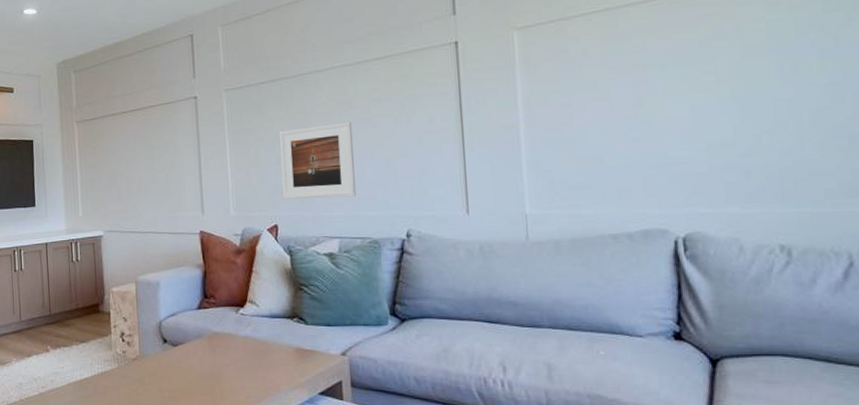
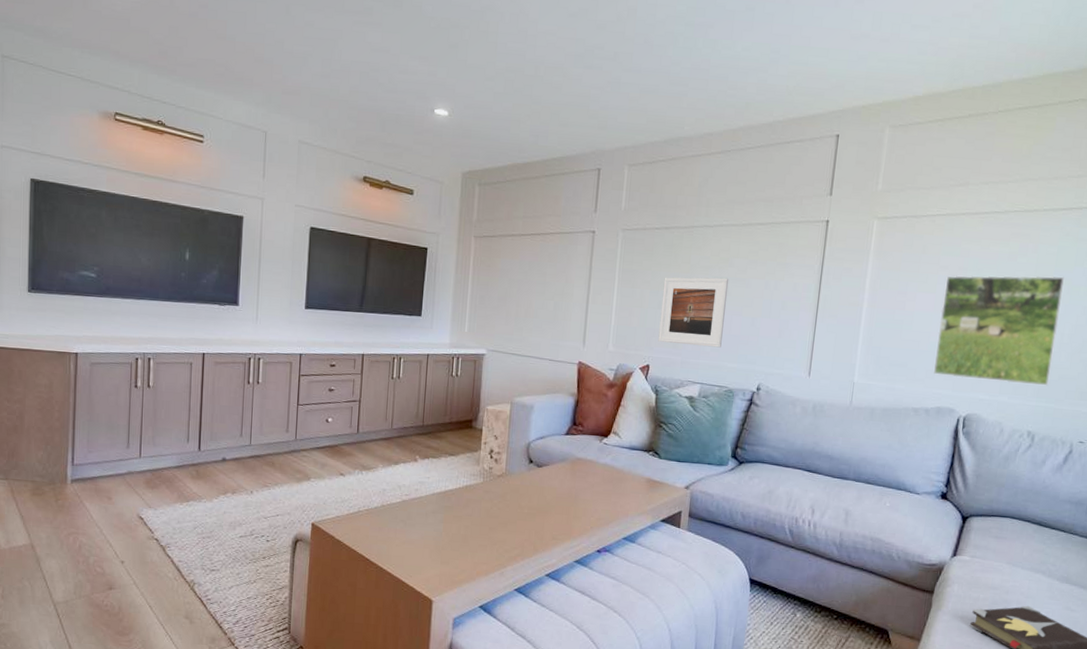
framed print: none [620,53,796,193] -> present [934,275,1064,386]

